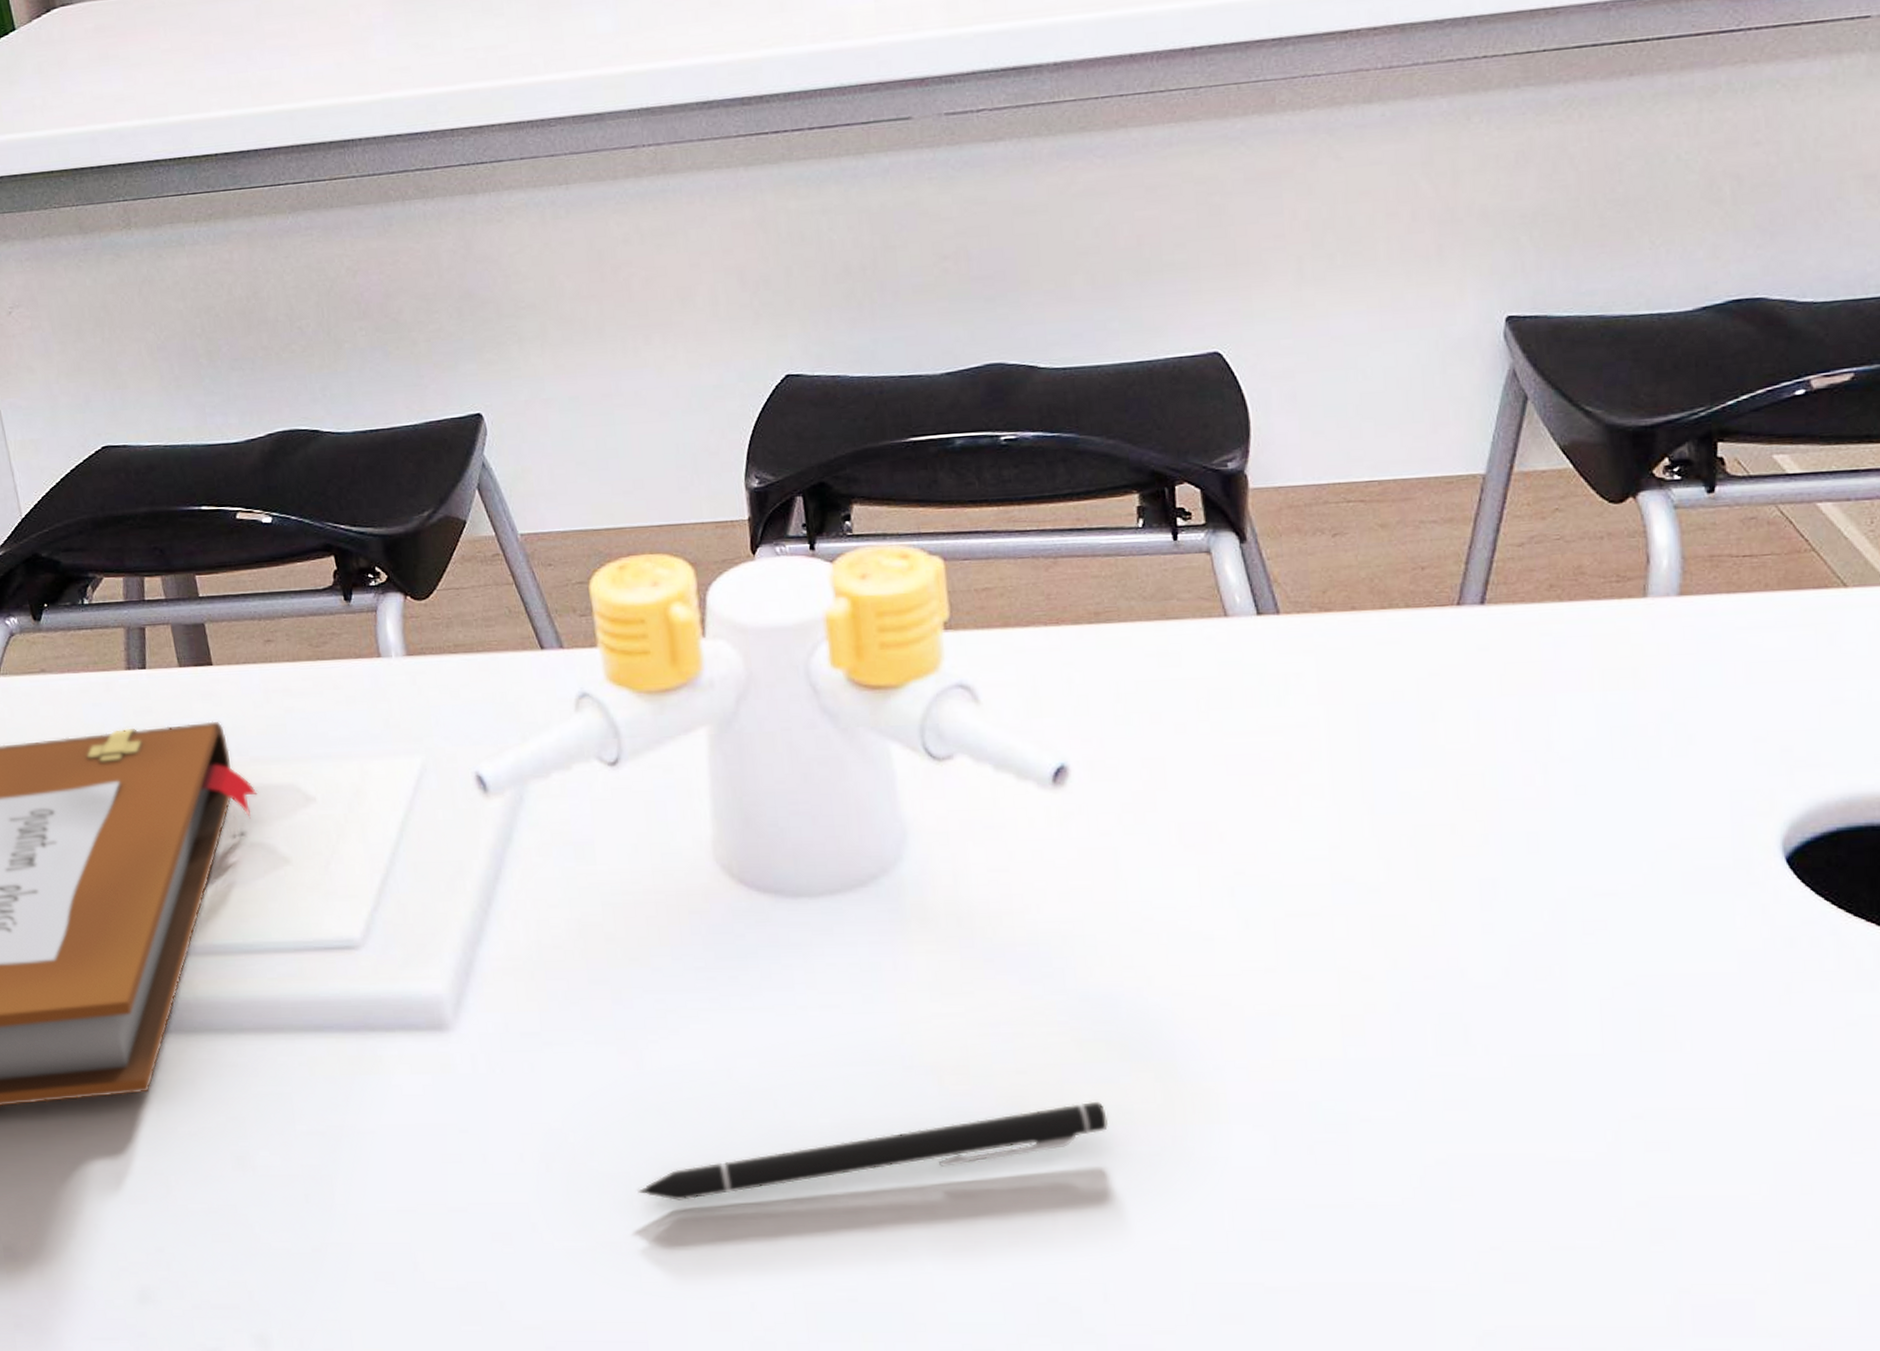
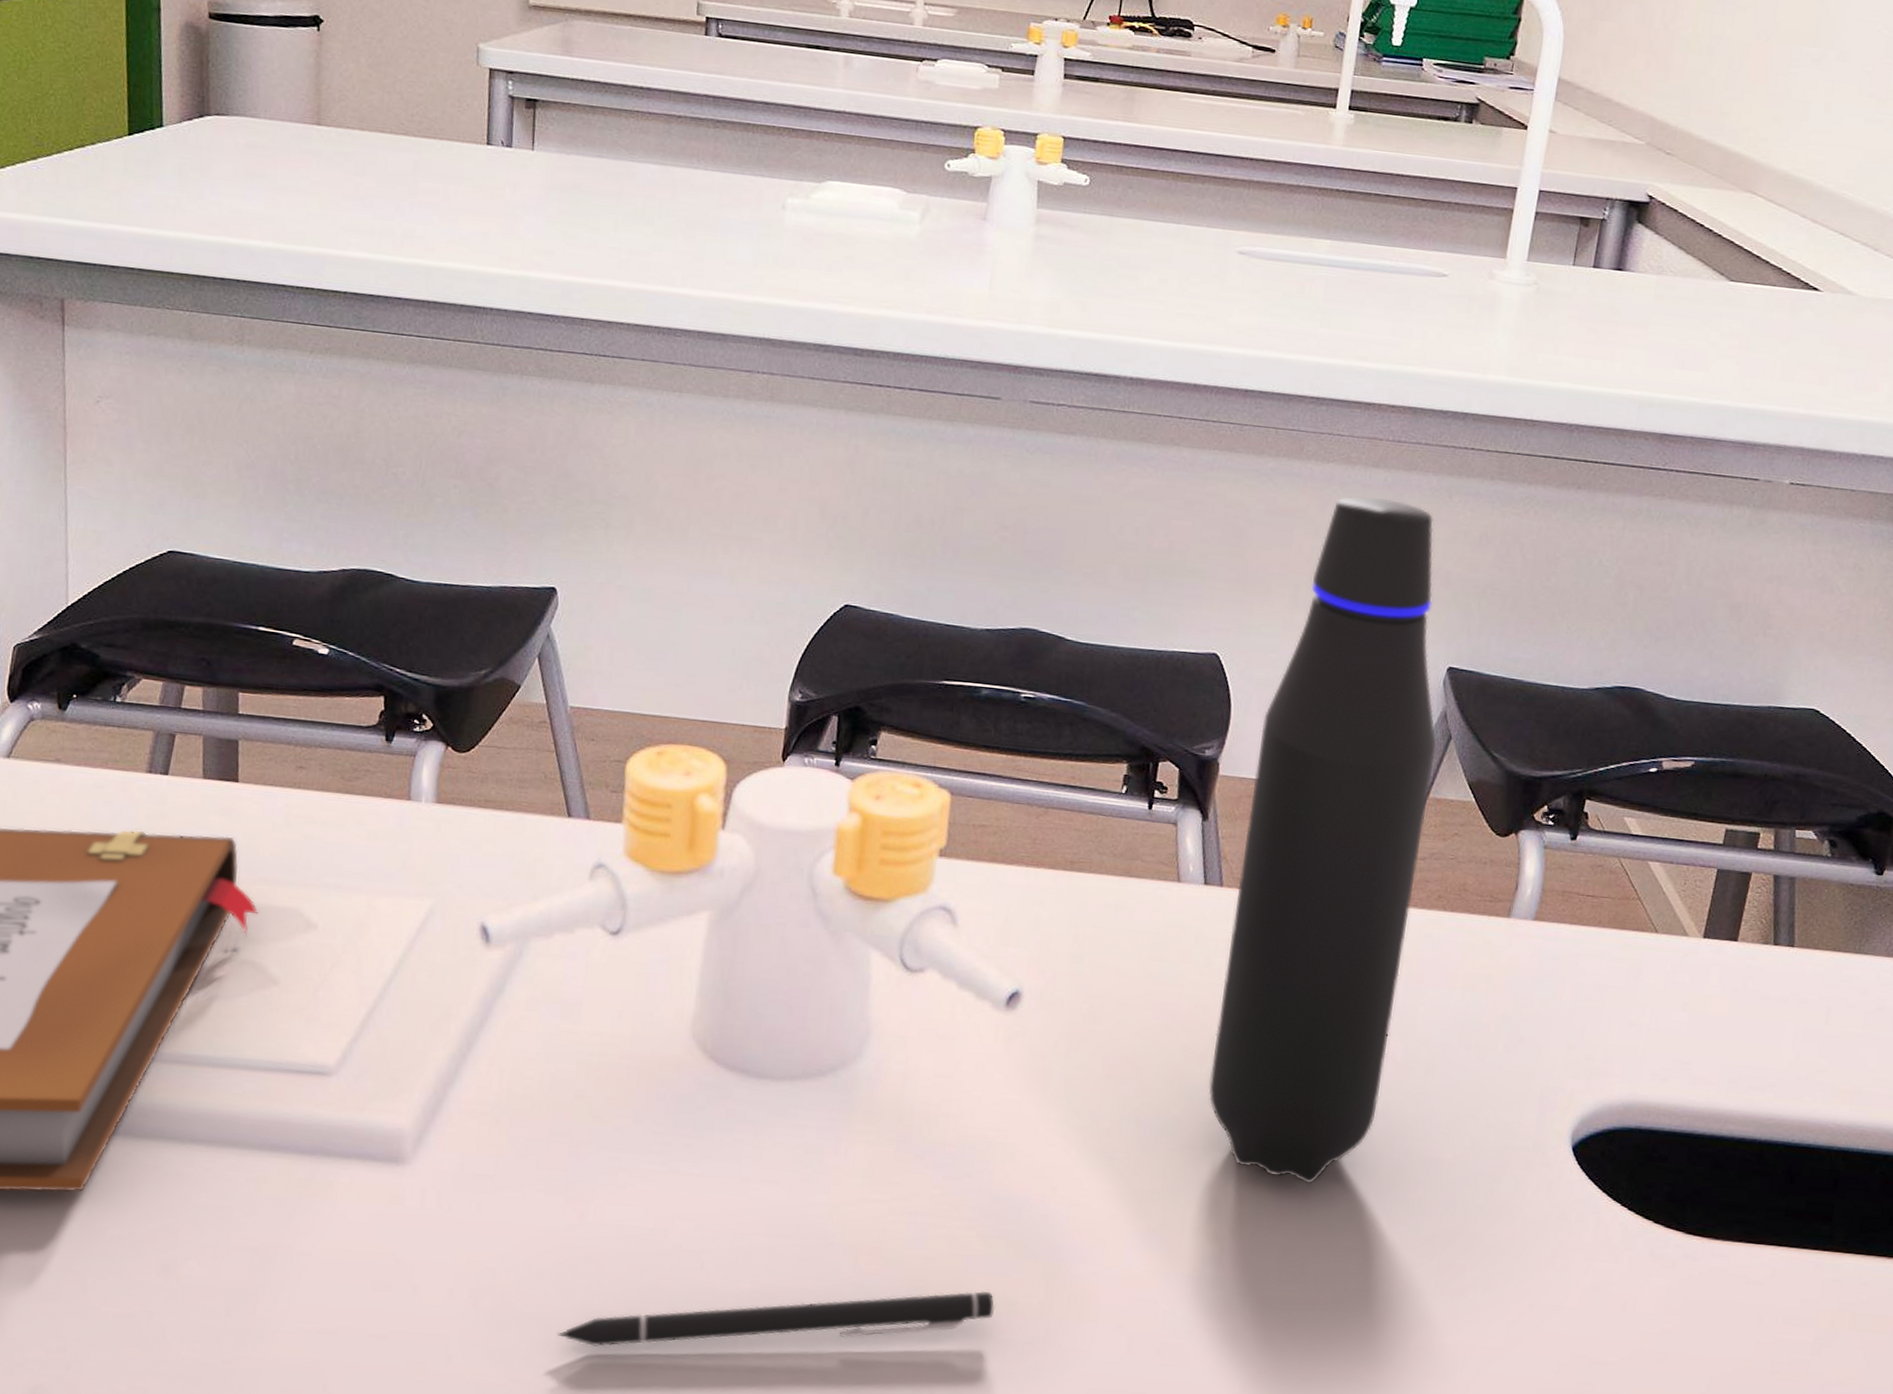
water bottle: none [1289,135,1523,939] -> present [1208,496,1437,1183]

